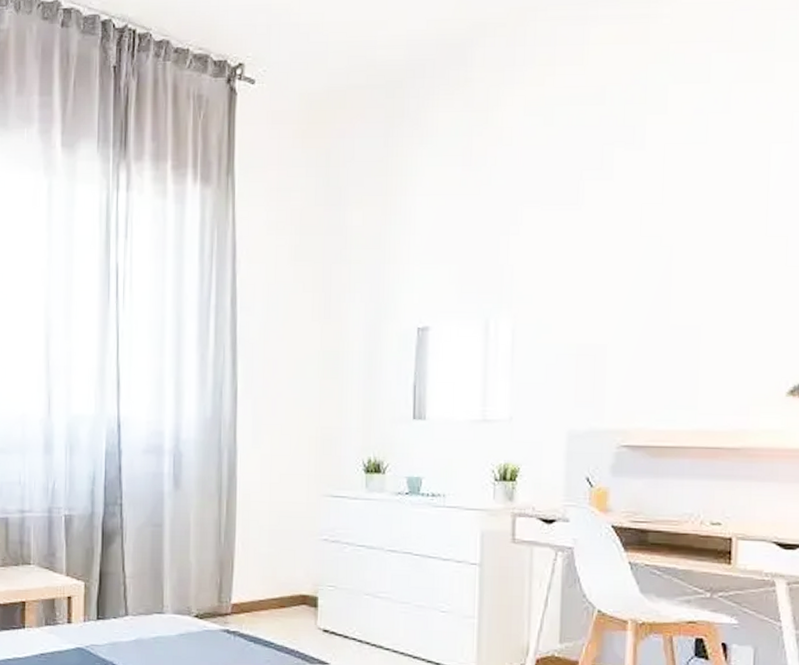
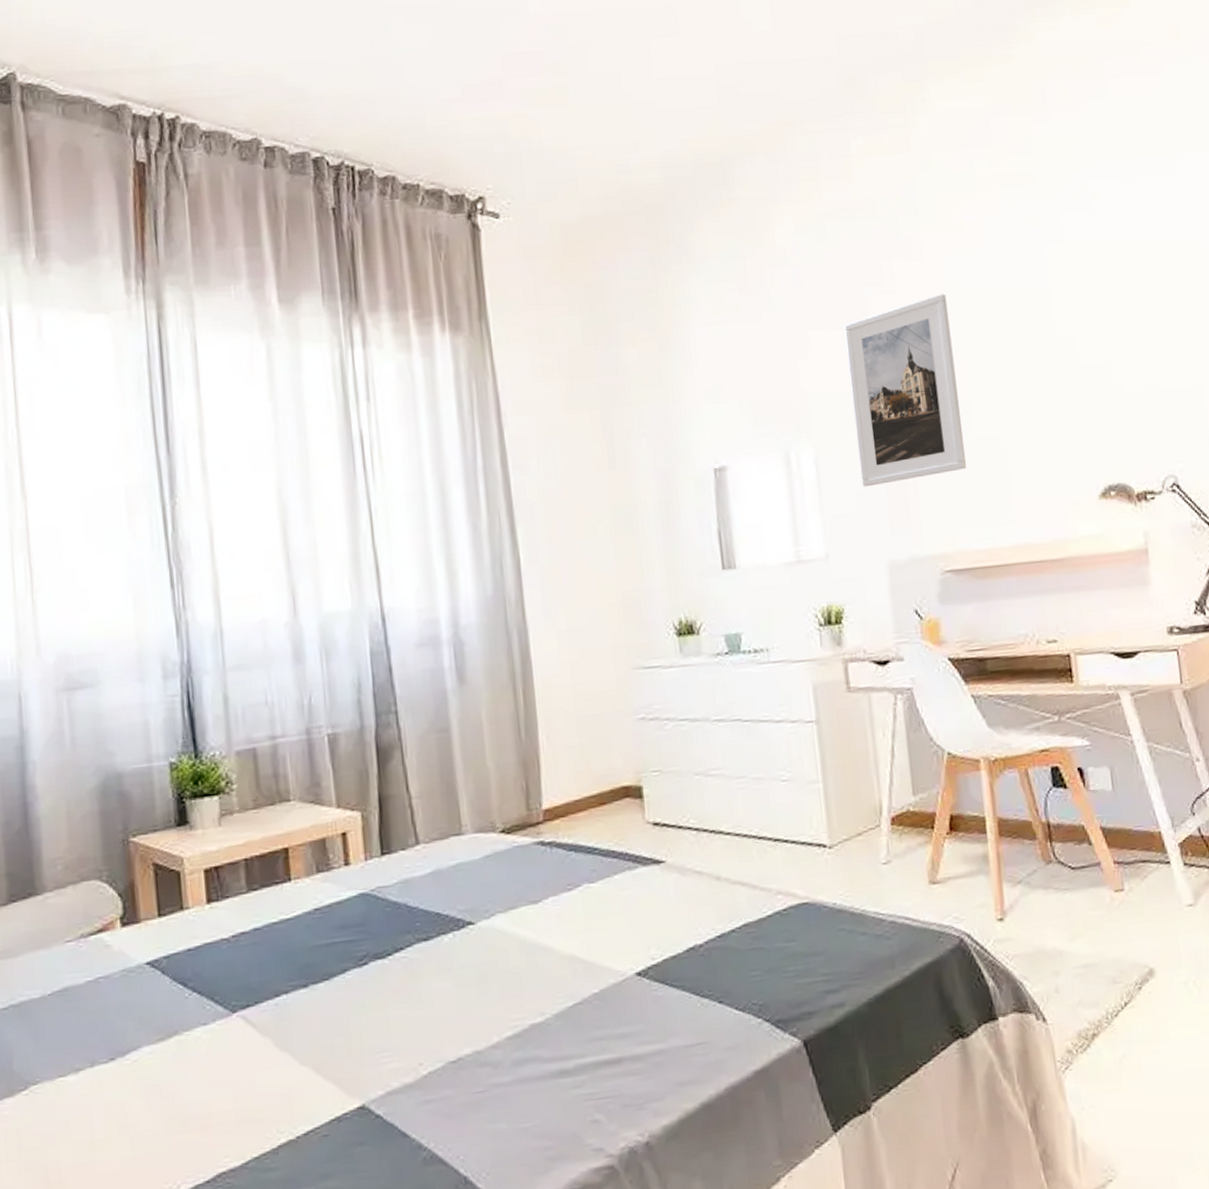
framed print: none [553,184,663,360] -> present [843,294,967,487]

